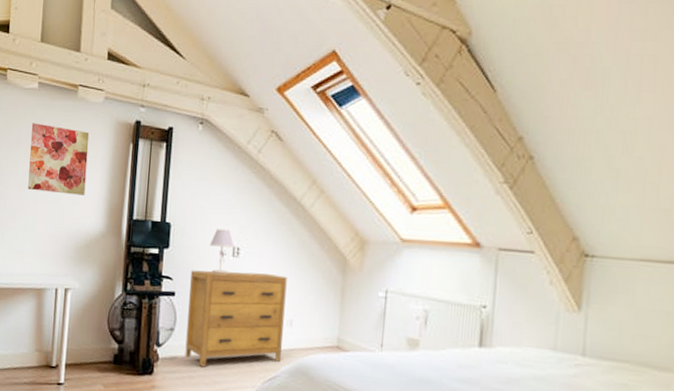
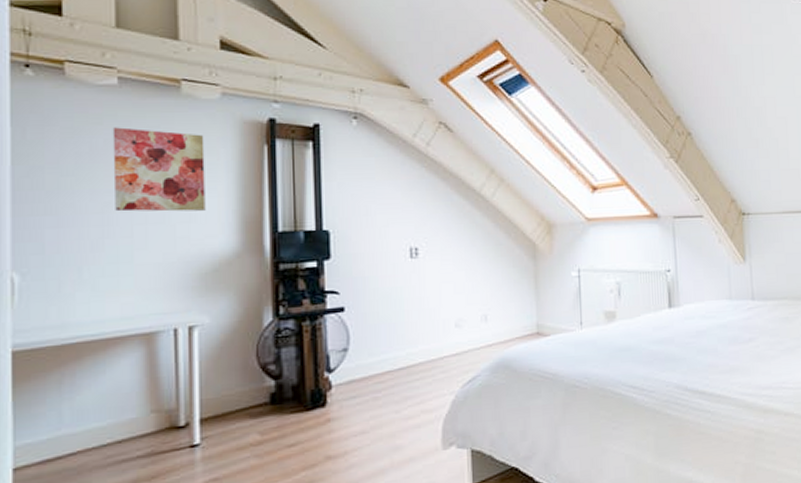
dresser: present [185,270,287,367] -> none [361,270,480,385]
table lamp: present [209,229,235,275] -> none [381,230,412,279]

